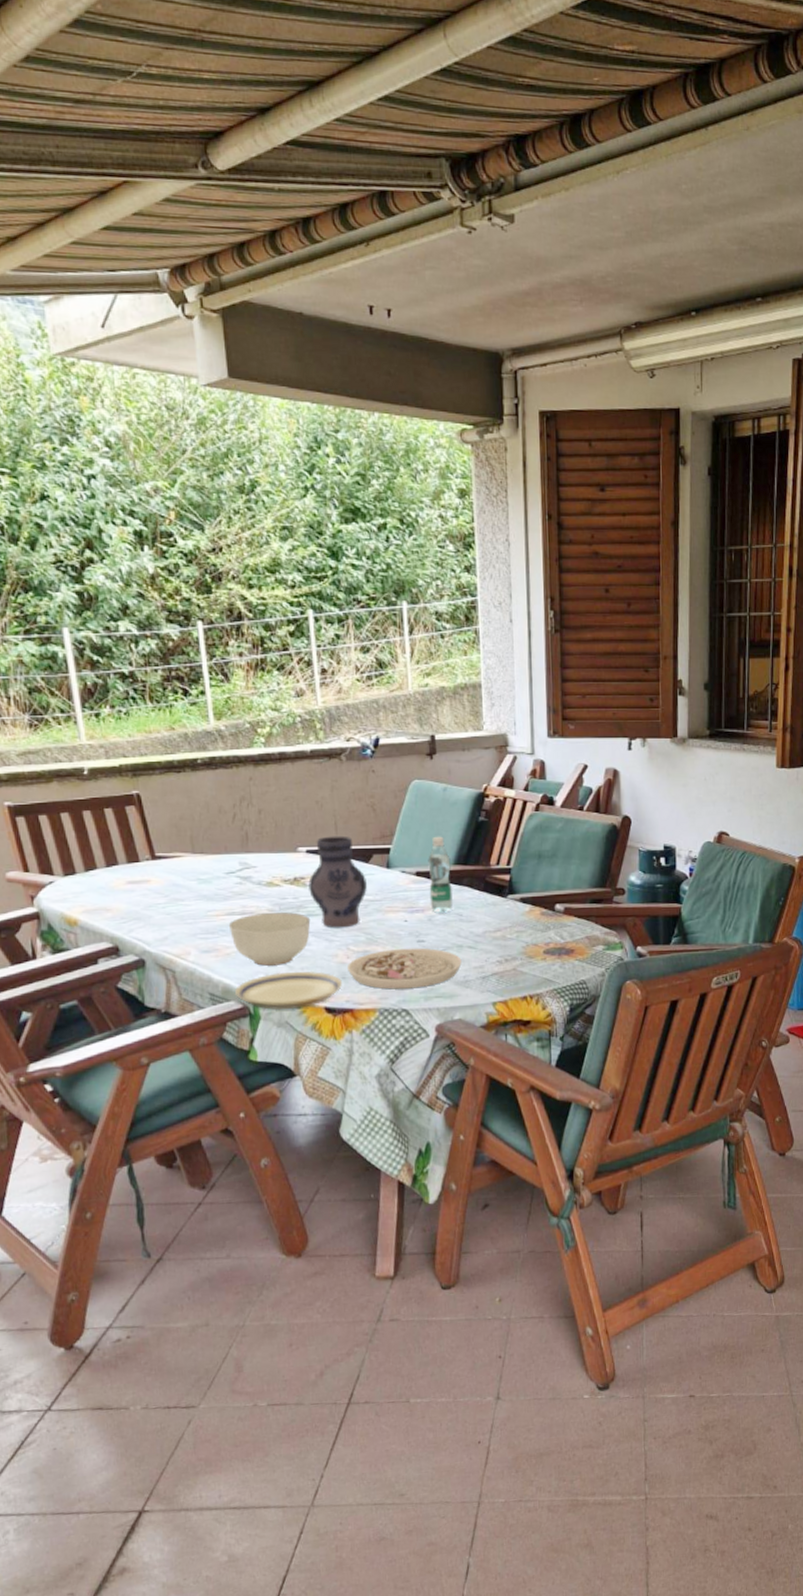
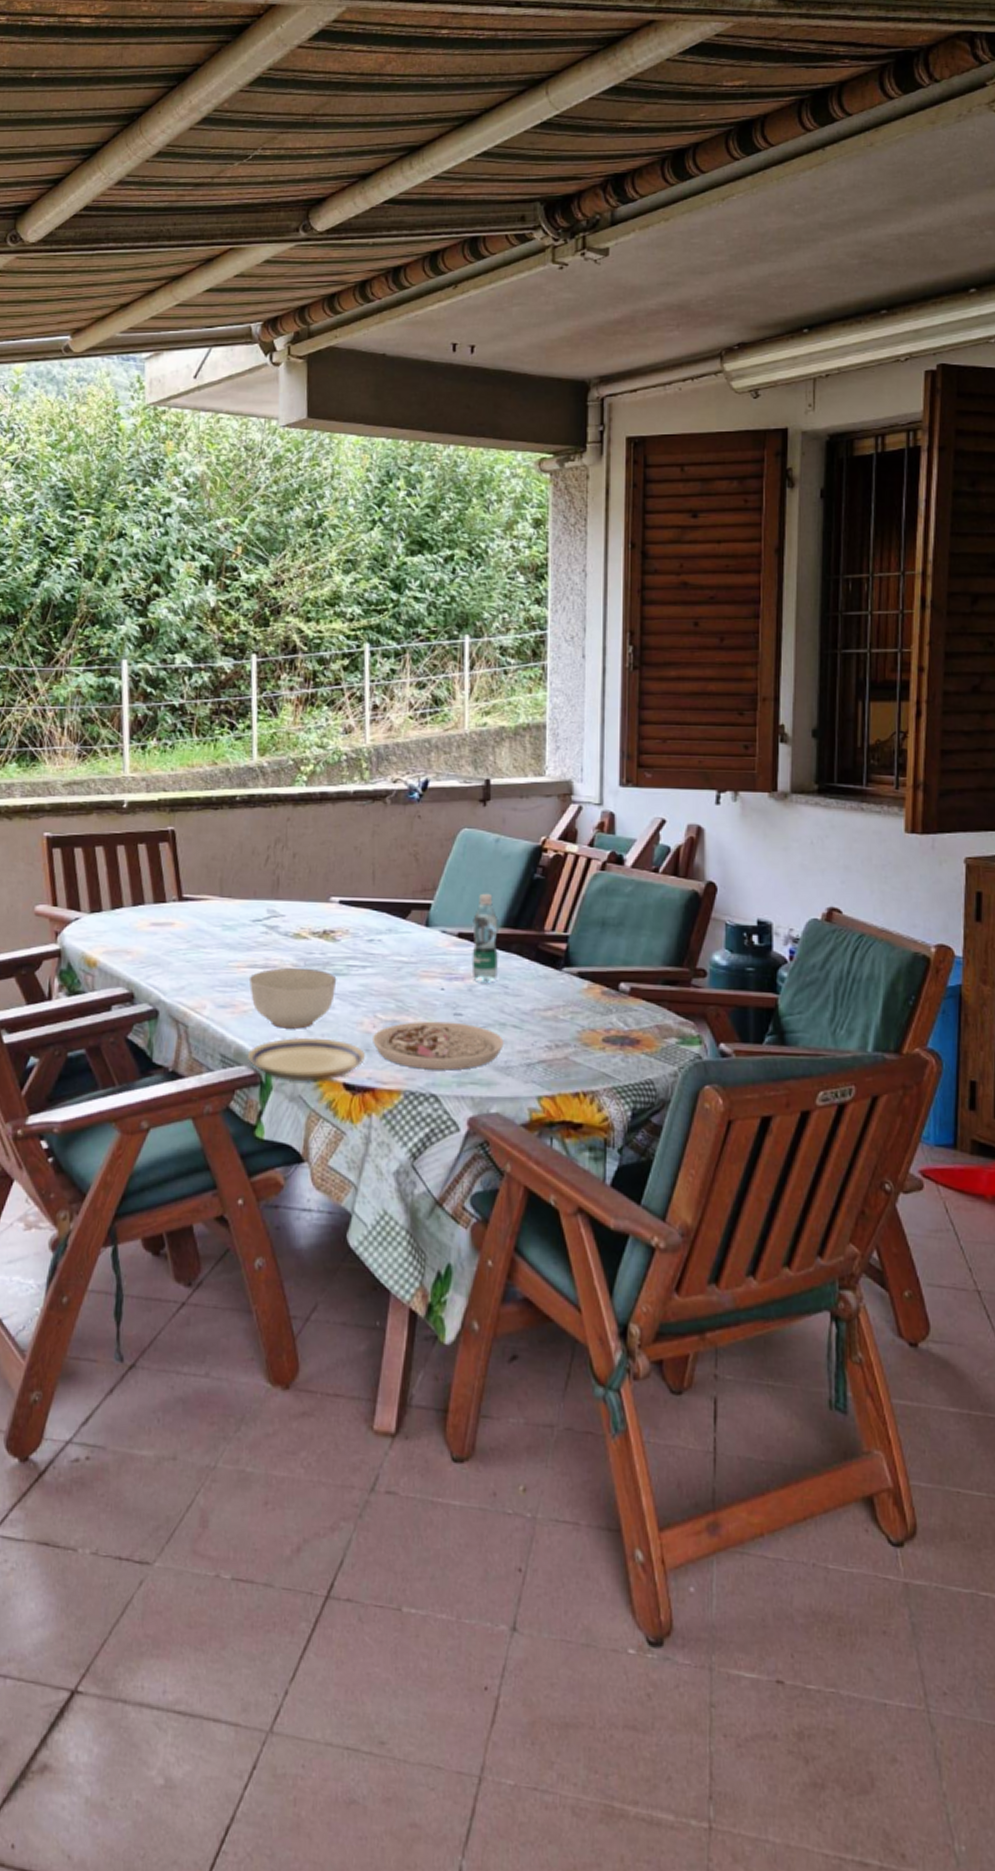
pitcher: present [308,835,367,927] -> none [338,886,402,991]

